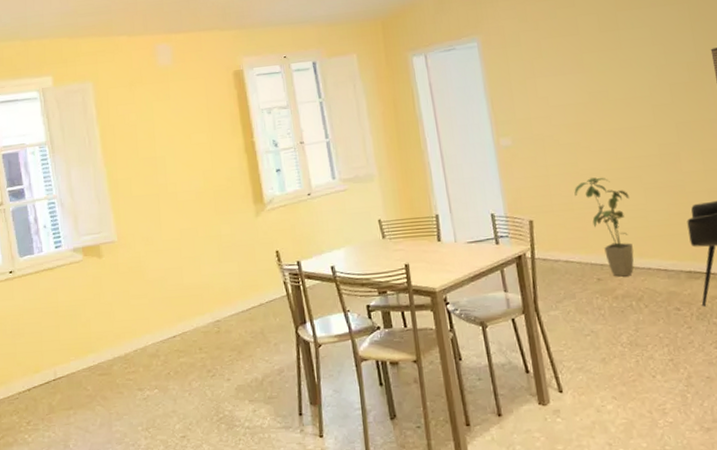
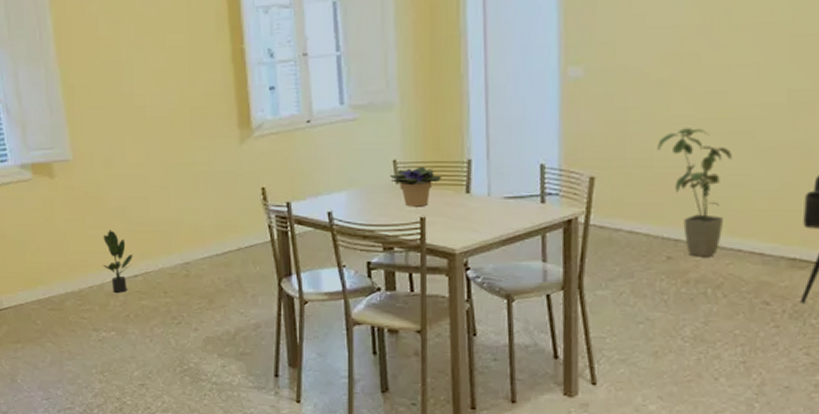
potted plant: none [145,298,171,354] -> present [103,230,133,293]
potted flower: none [376,223,418,257] -> present [389,166,442,207]

